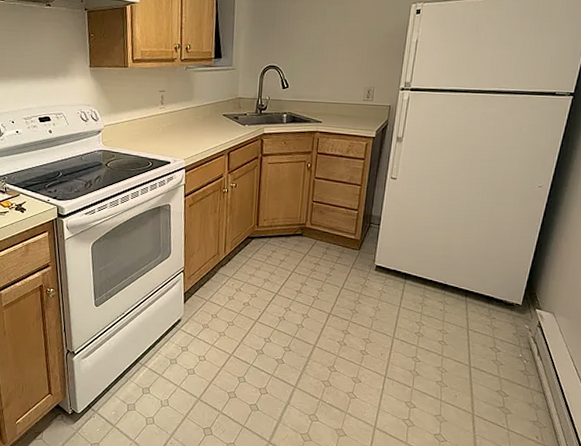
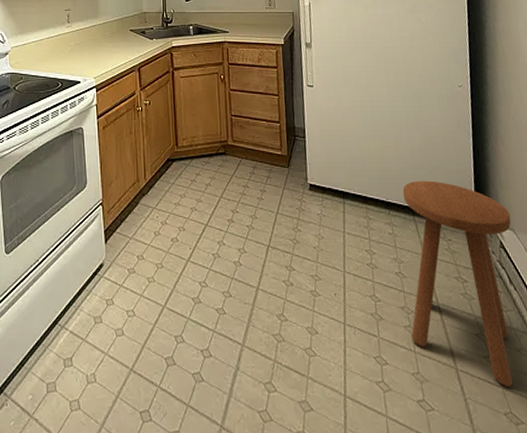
stool: none [440,268,555,429] -> present [402,180,513,386]

